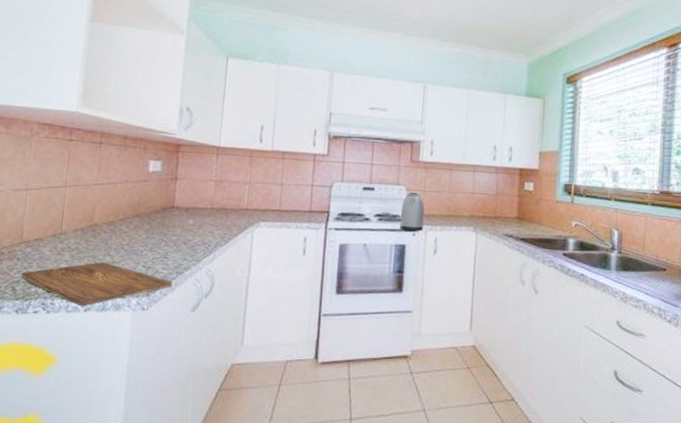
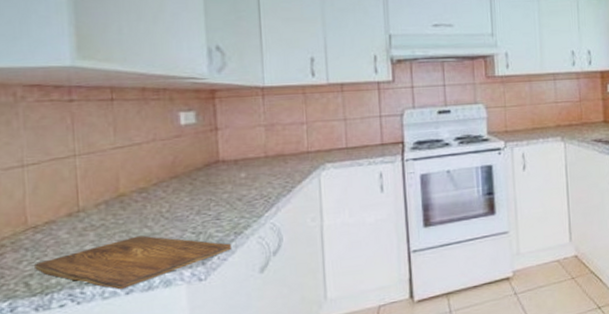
kettle: present [399,193,425,231] -> none [482,110,508,150]

